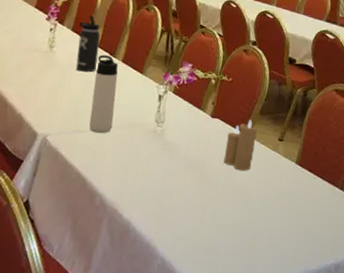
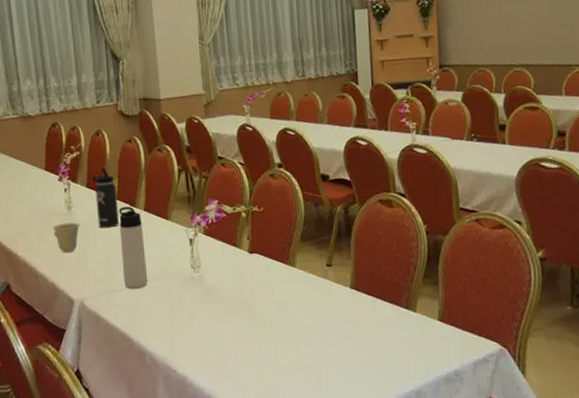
cup: none [30,59,59,88] -> present [52,222,81,252]
candle: present [223,120,258,172] -> none [270,249,303,306]

